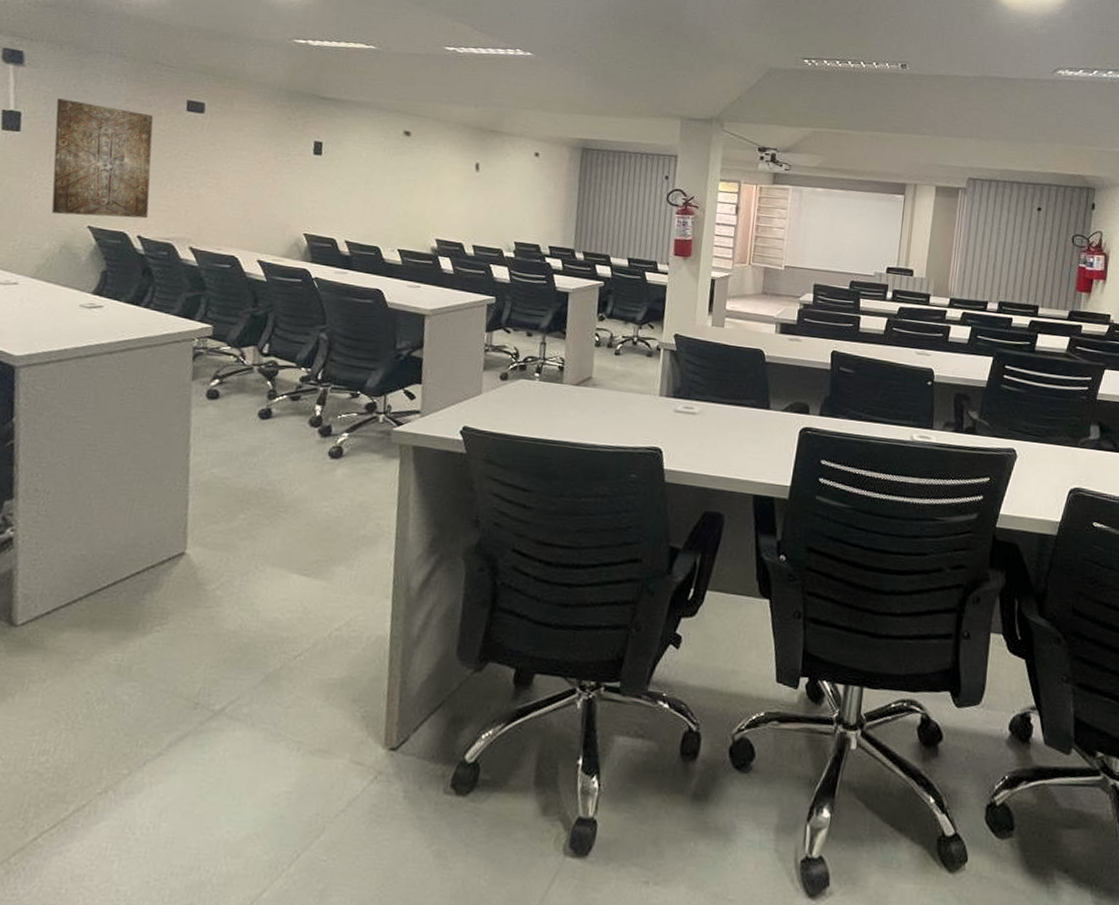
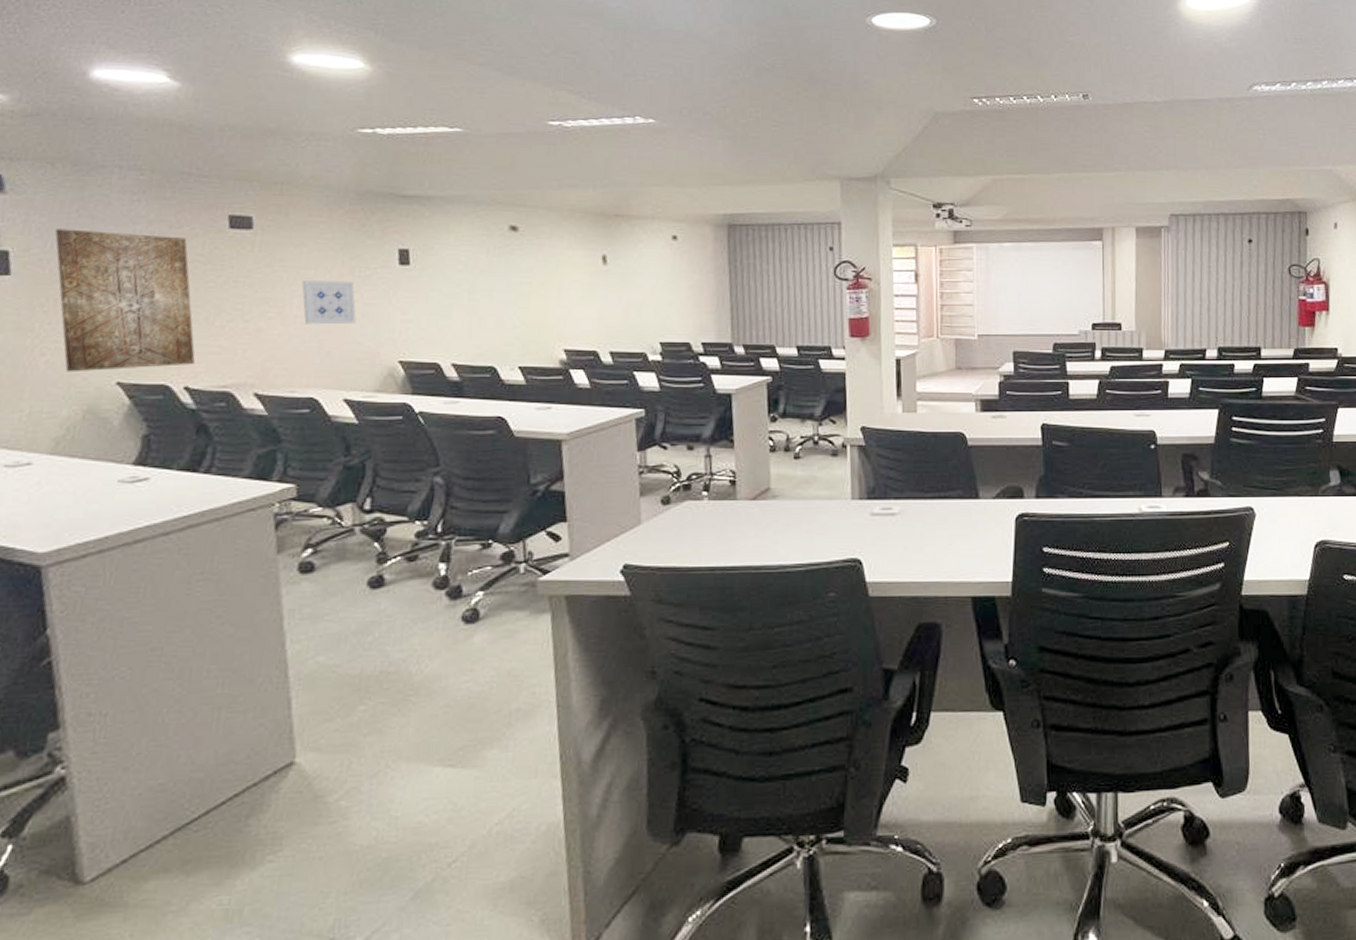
wall art: none [234,159,277,199] -> present [302,281,356,325]

